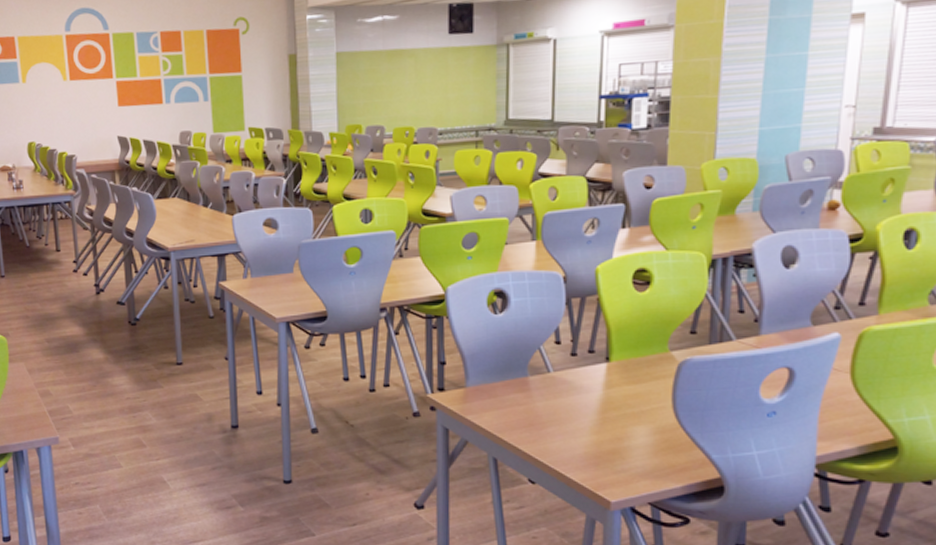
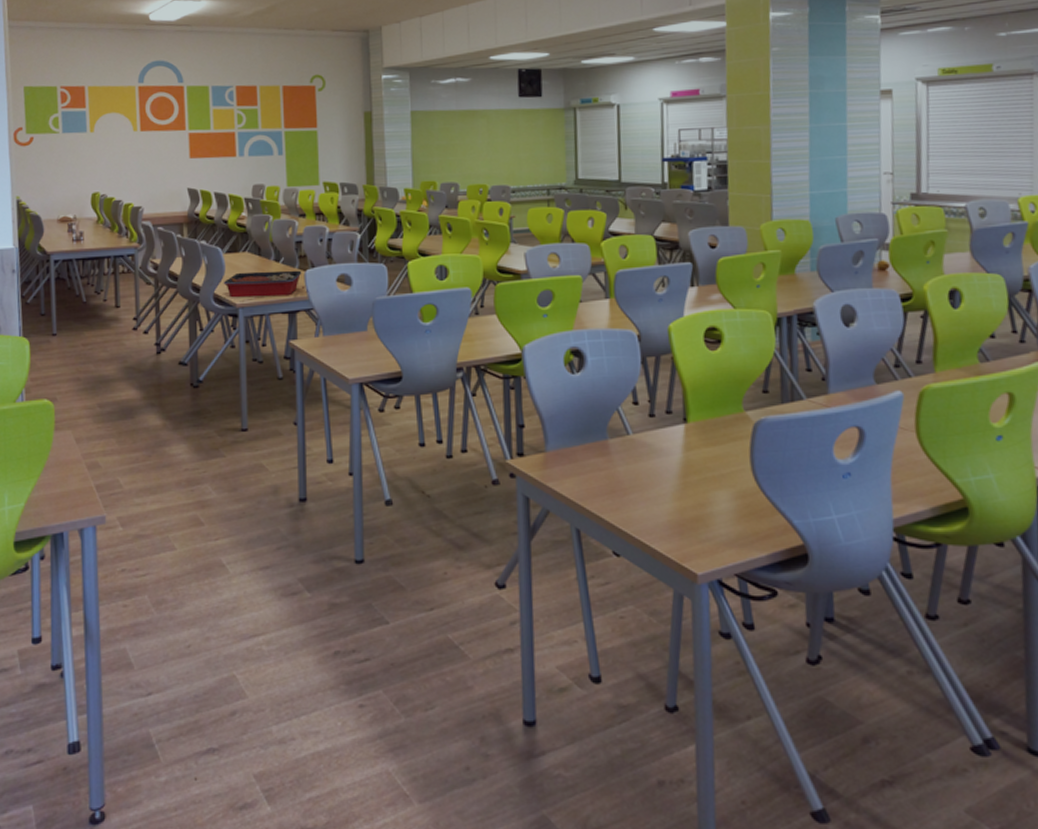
tray: none [155,214,230,242] -> present [223,270,302,298]

